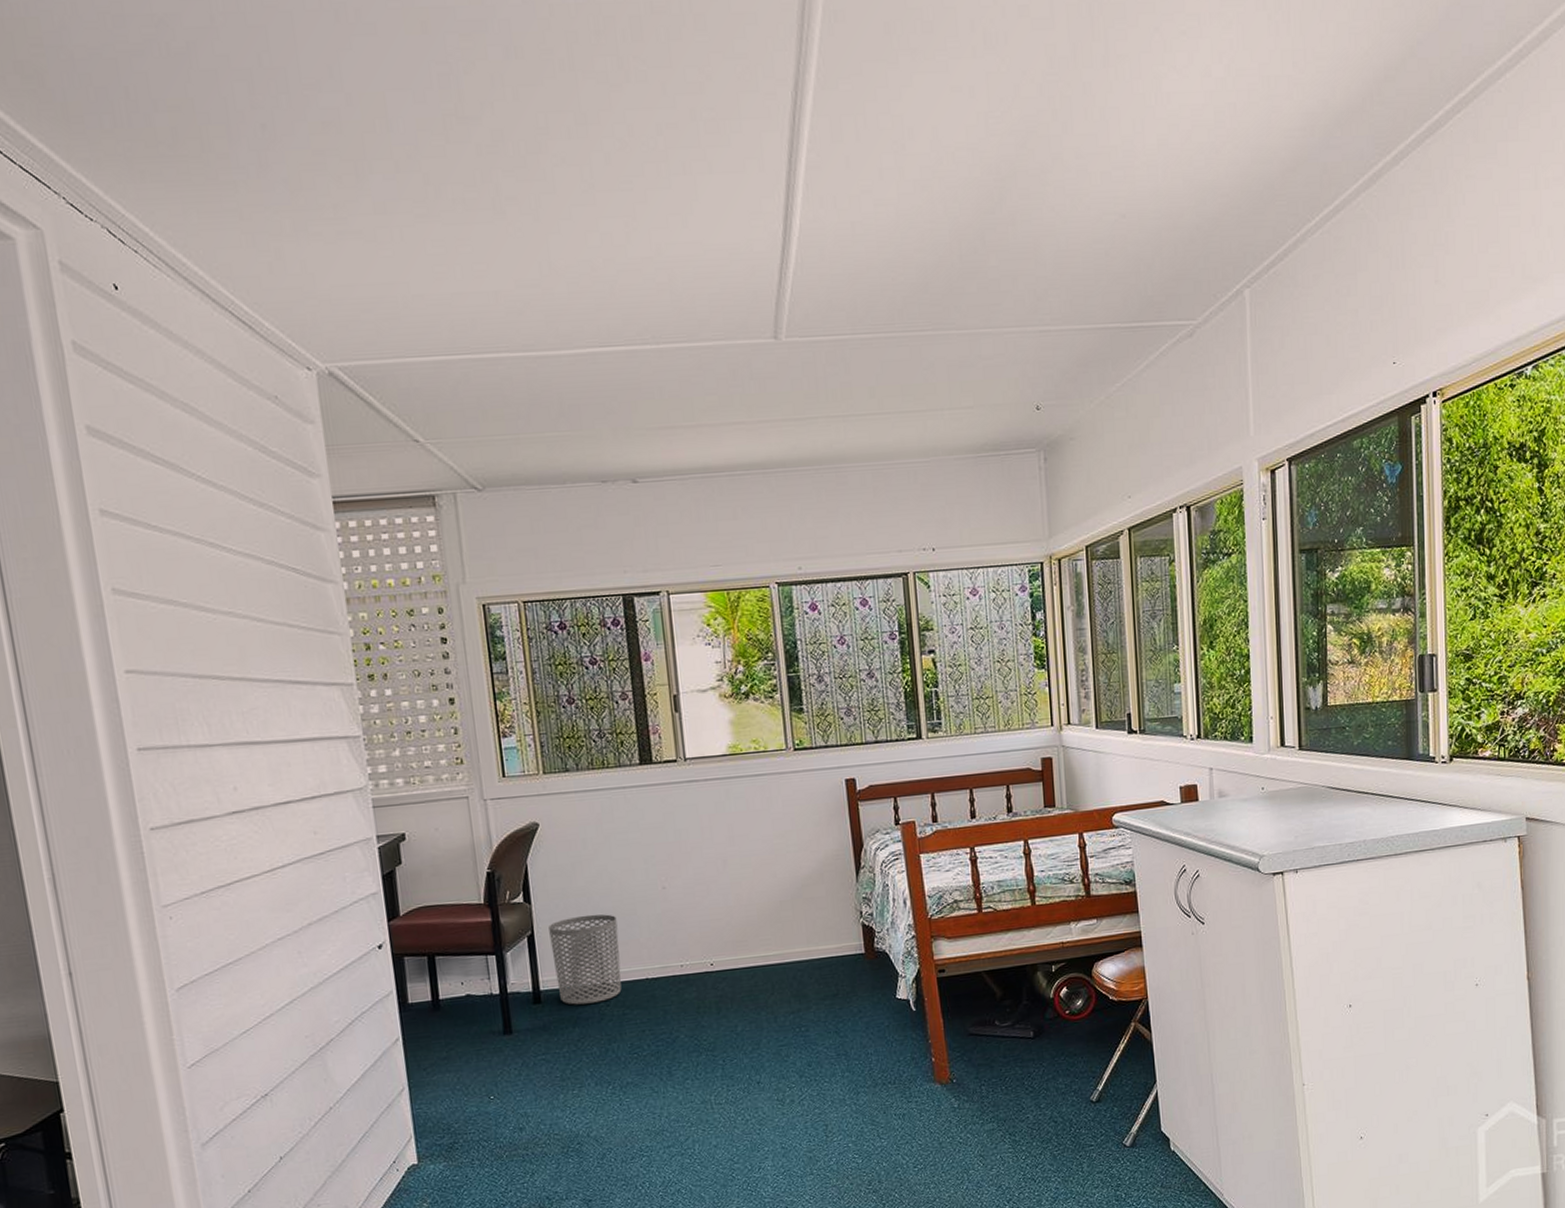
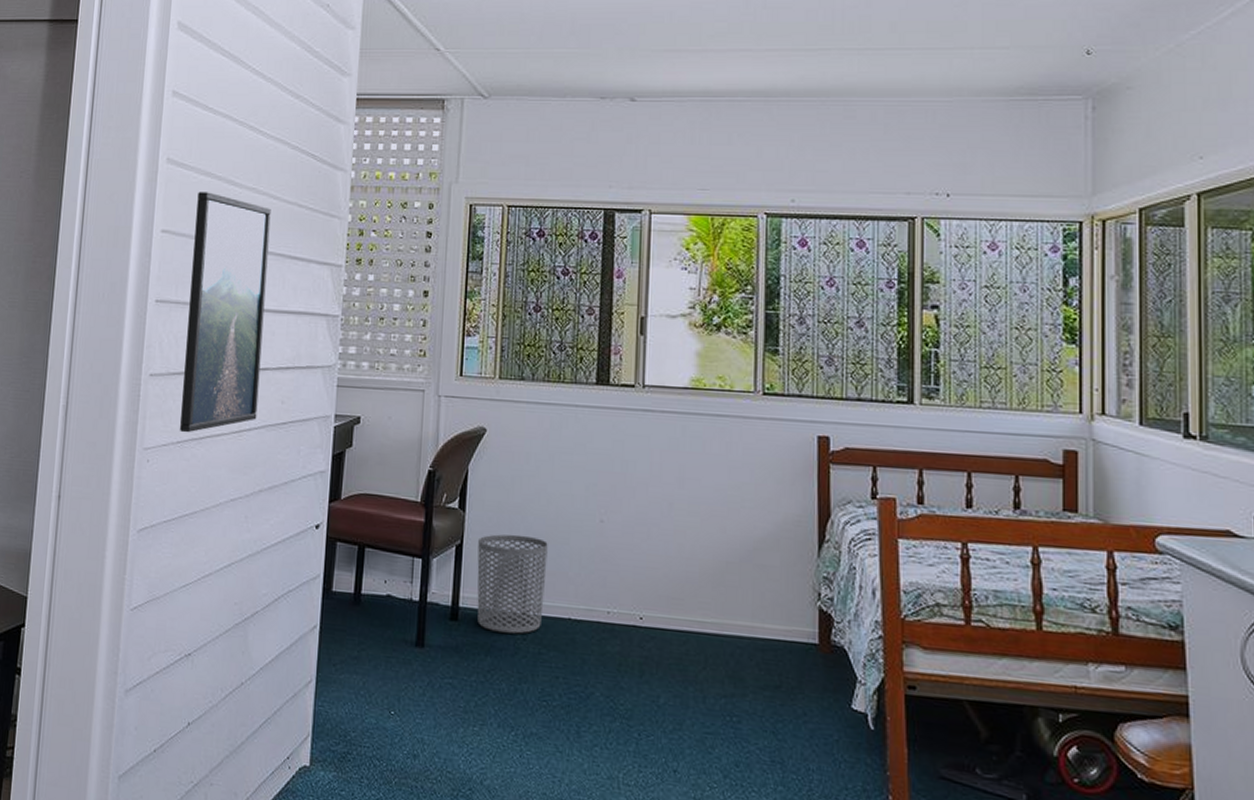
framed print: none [161,622,289,883] -> present [179,192,271,433]

